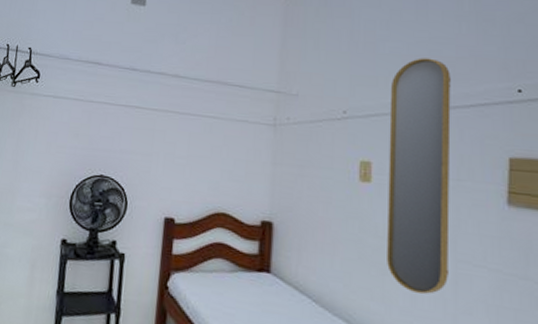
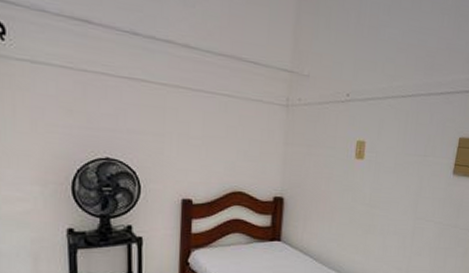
home mirror: present [387,58,451,295] -> none [369,46,431,245]

